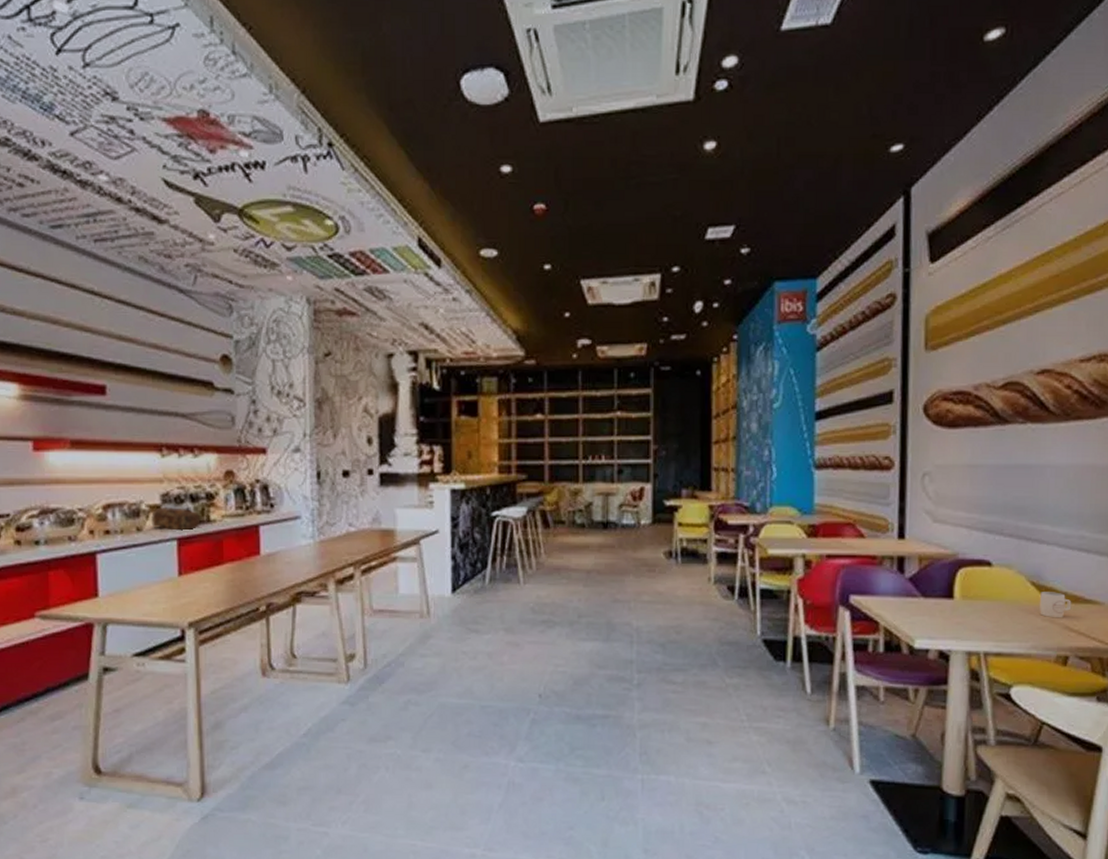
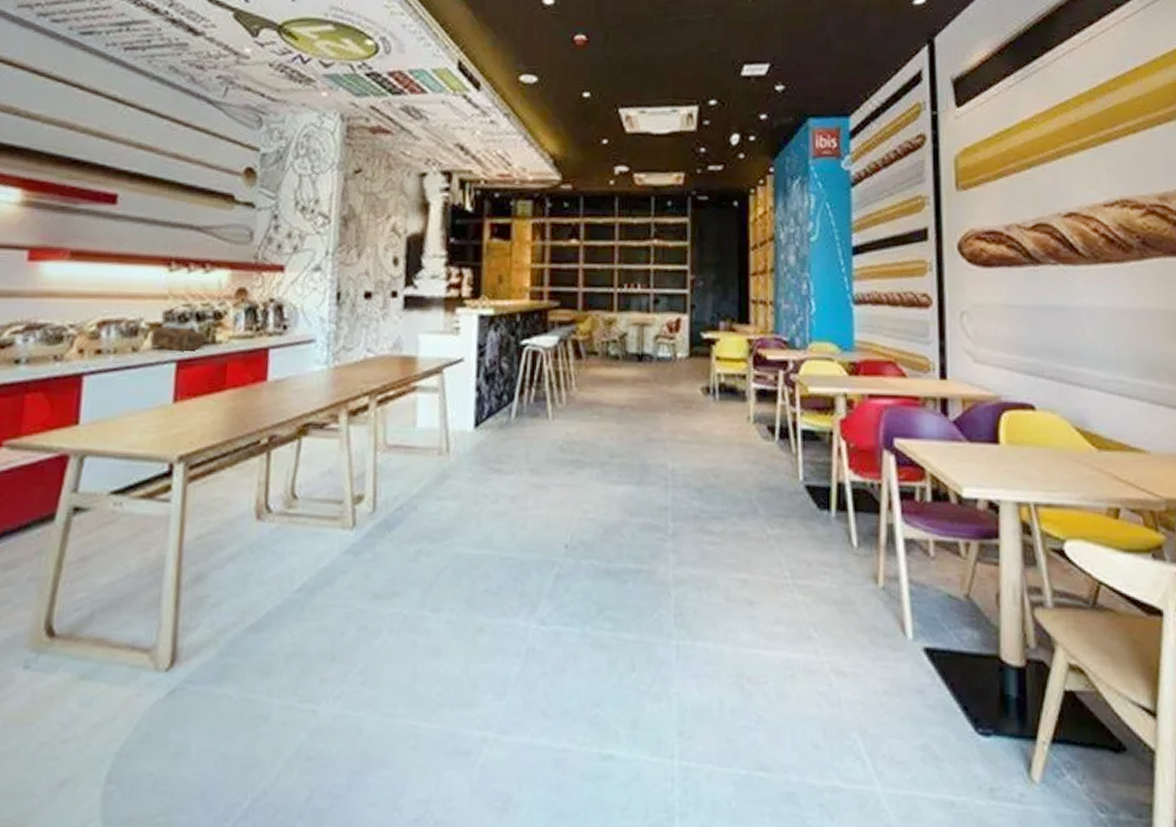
mug: present [1039,592,1072,618] -> none [1085,438,1118,467]

